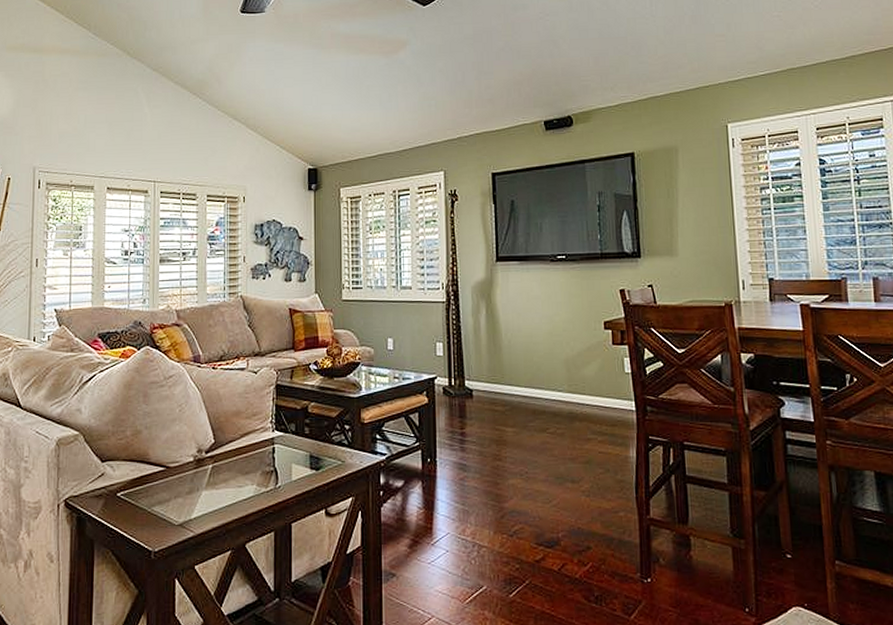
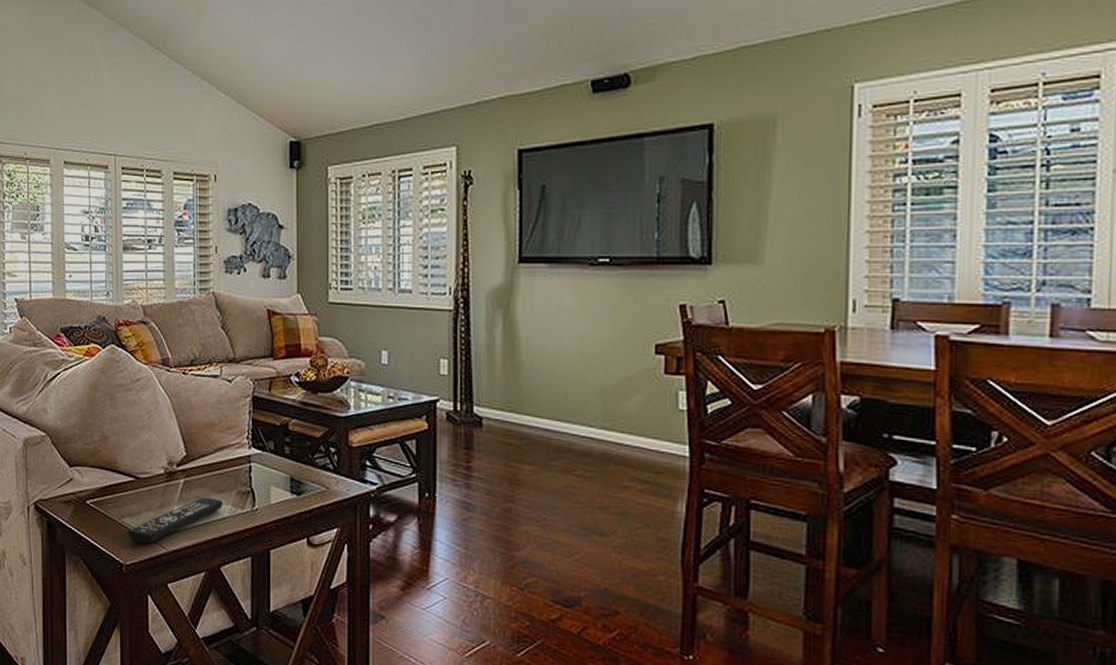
remote control: none [157,480,248,530] -> present [128,497,222,545]

